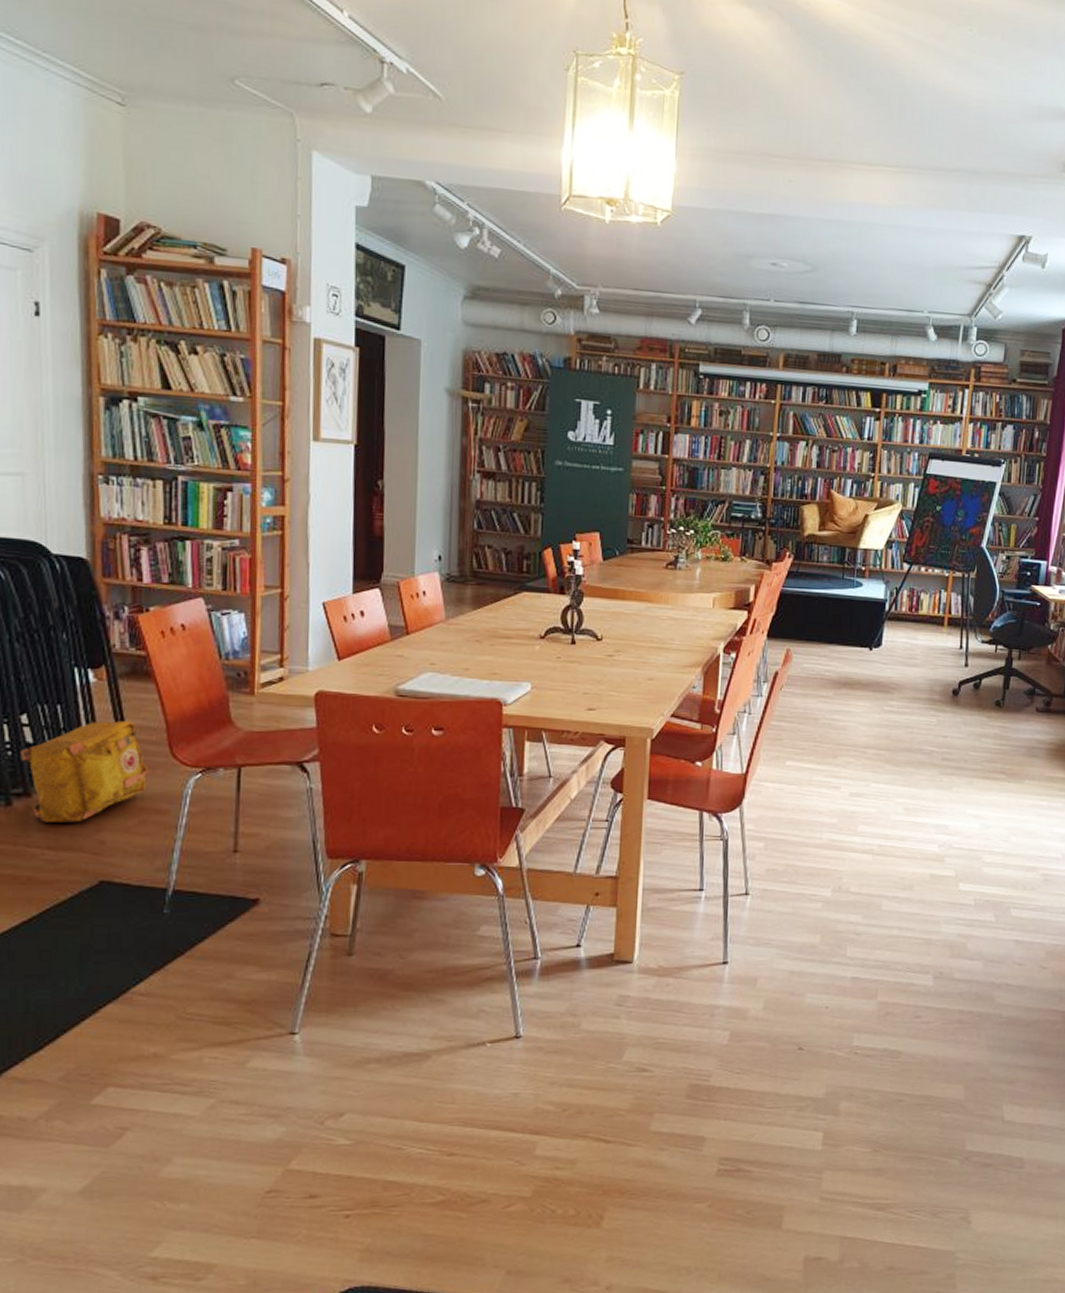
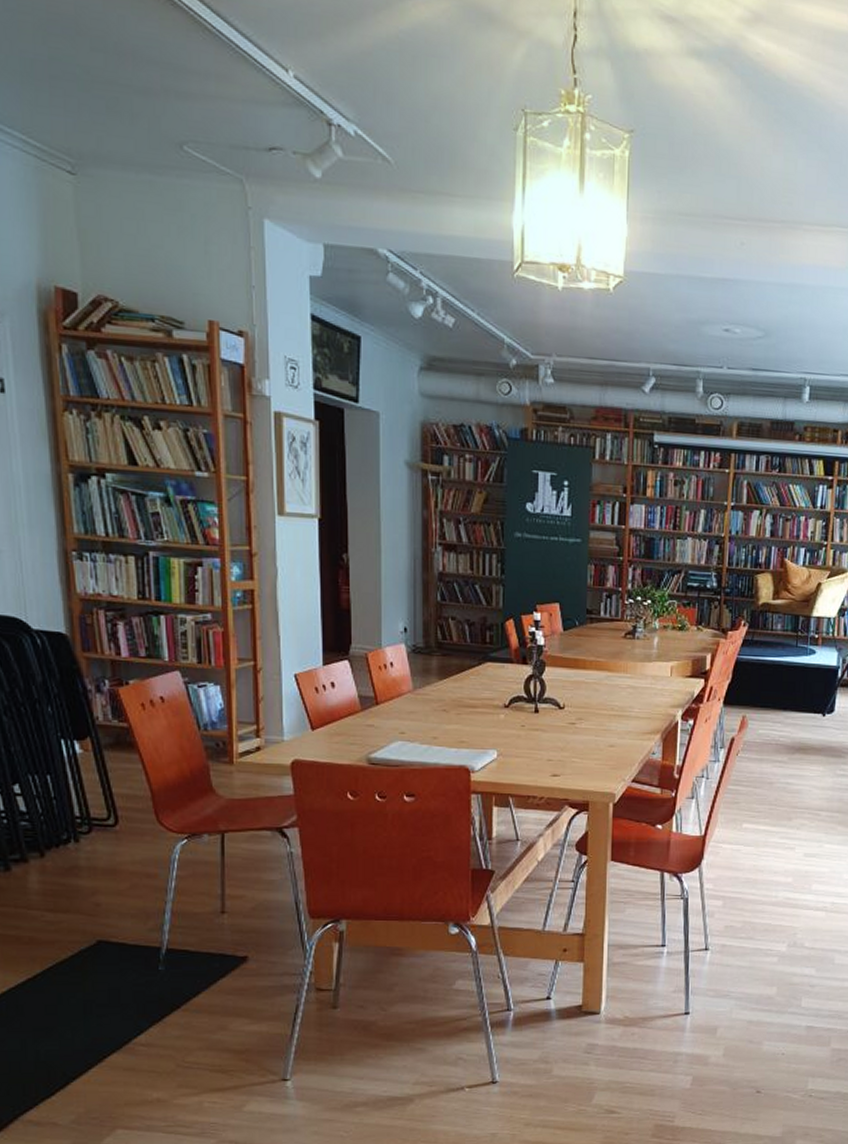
backpack: present [20,721,148,823] -> none [15,790,136,886]

